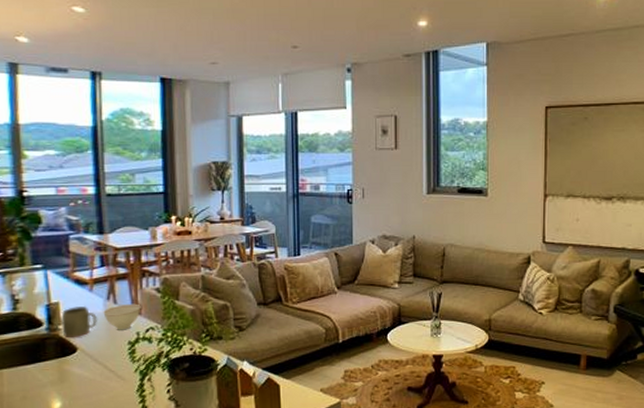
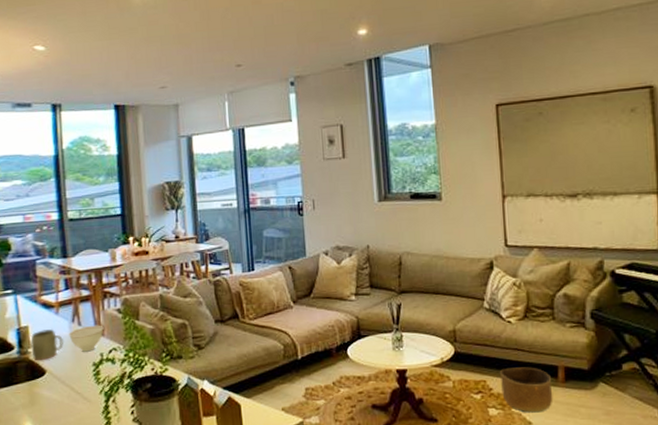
basket: none [528,355,575,397] -> present [499,367,553,413]

